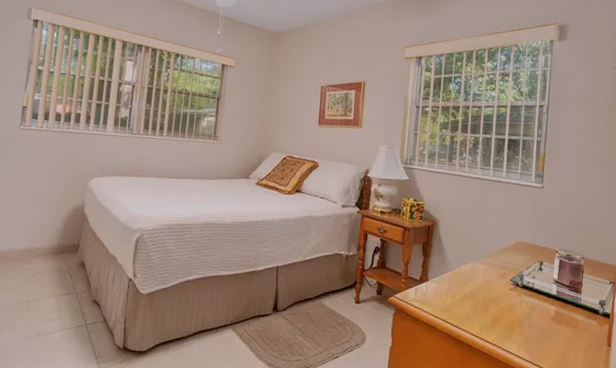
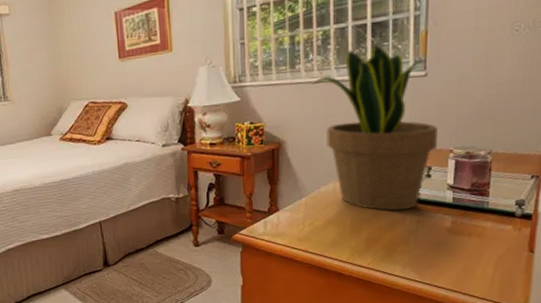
potted plant: none [463,155,549,296] -> present [312,44,438,211]

